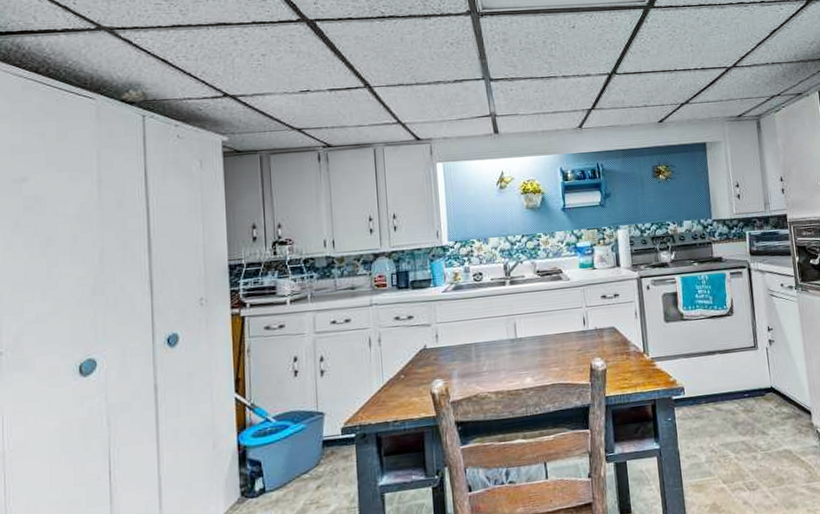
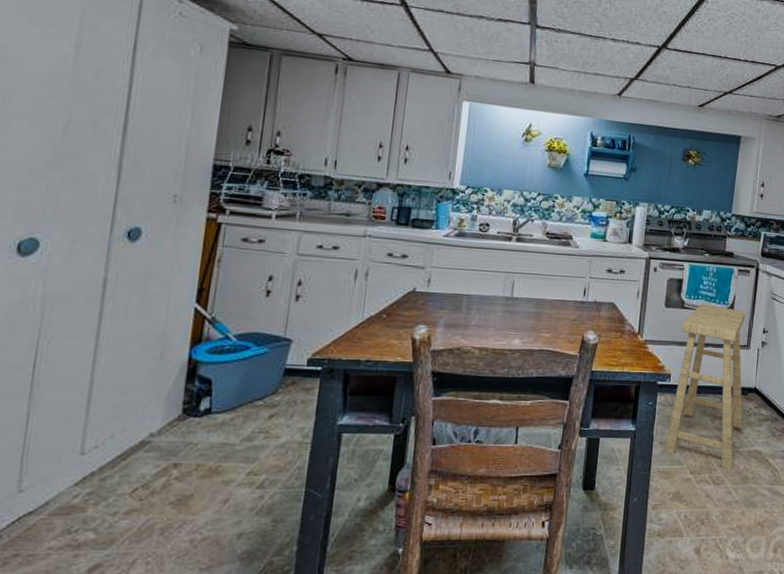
stool: none [685,312,767,474] -> present [664,304,745,470]

